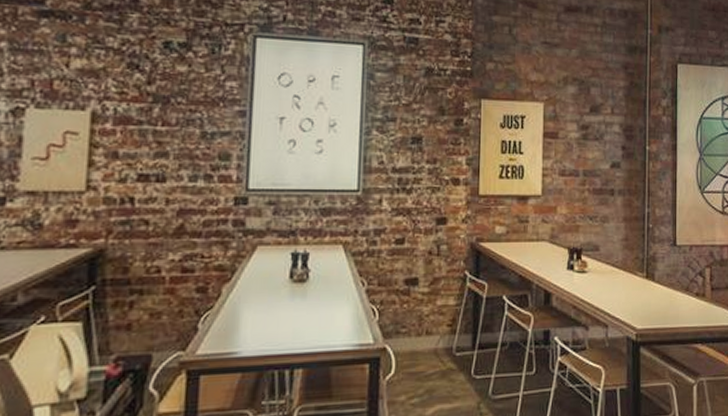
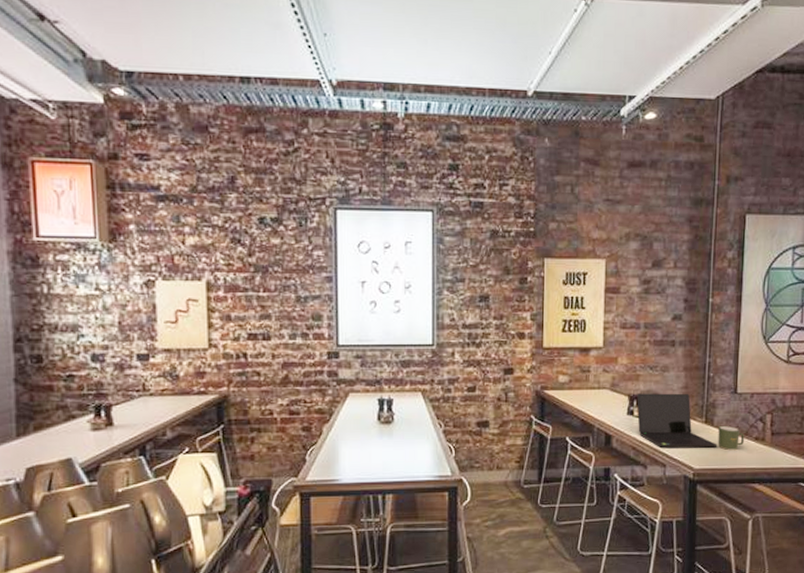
laptop: none [577,245,659,307] -> present [636,393,718,449]
mug: none [659,281,685,308] -> present [718,426,744,451]

